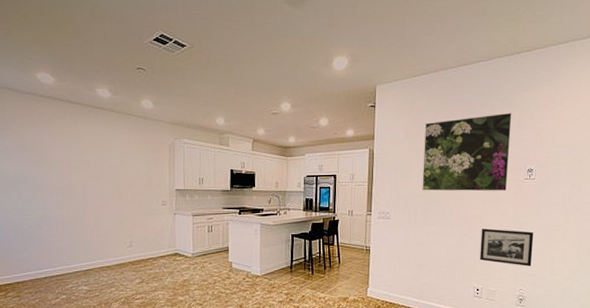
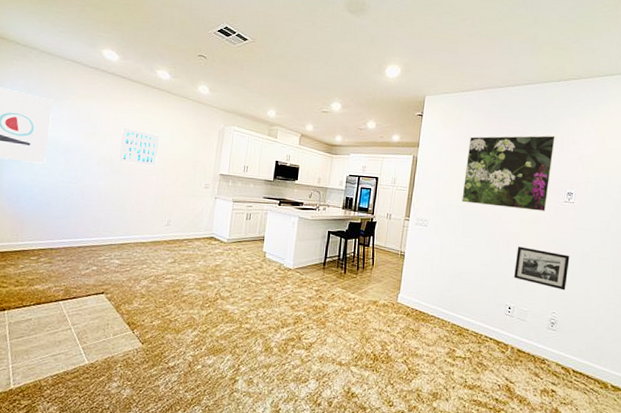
wall art: none [70,152,110,189] -> present [118,127,160,167]

